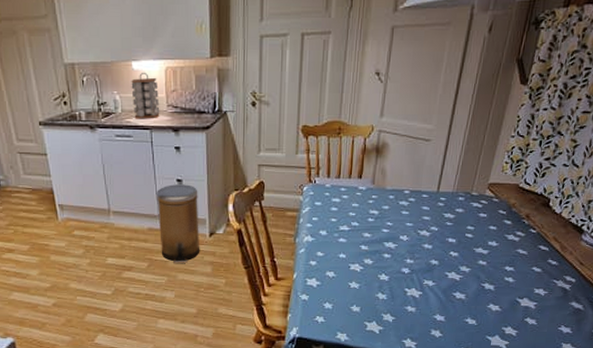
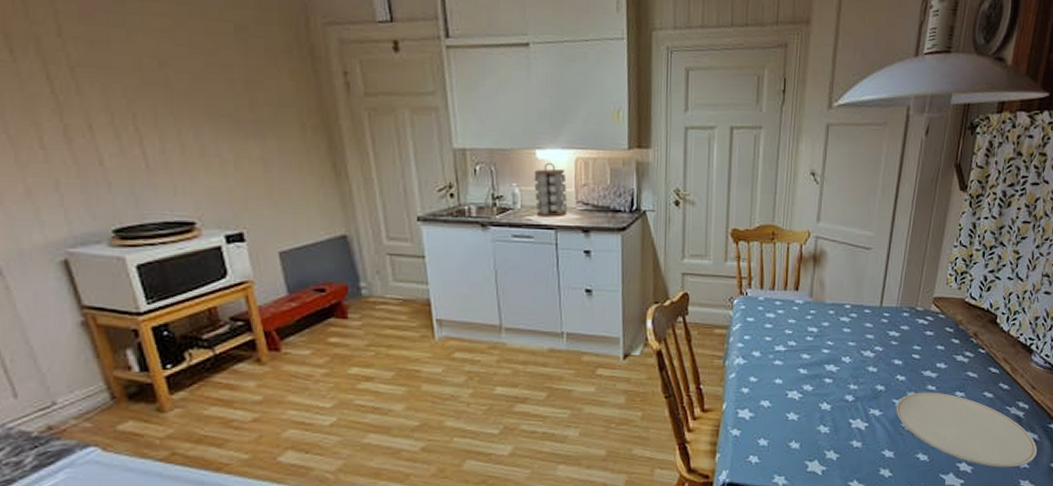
pedal bin: present [155,184,200,263] -> none [559,295,612,393]
plate: none [448,266,582,333] -> present [896,392,1038,468]

